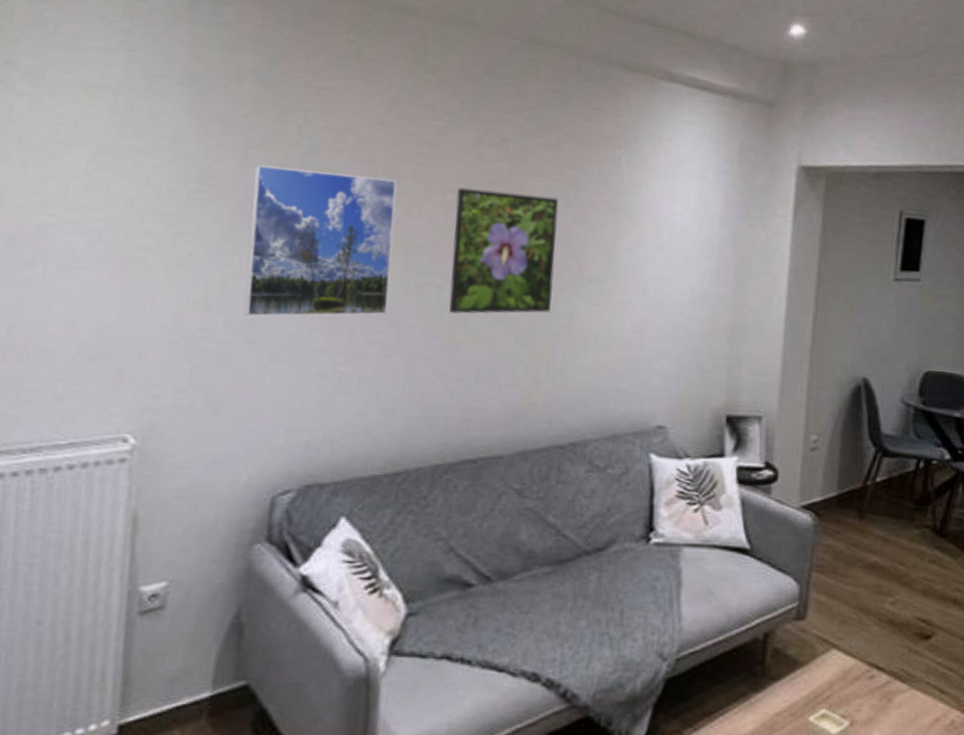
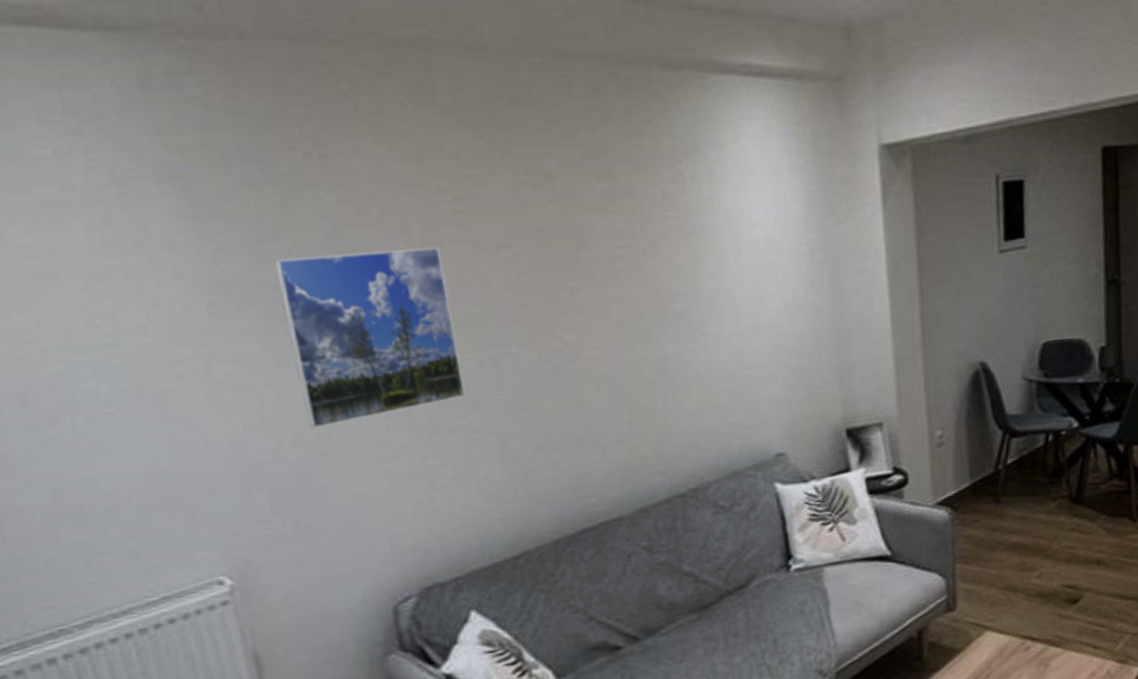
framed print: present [449,187,559,315] -> none [509,232,641,382]

